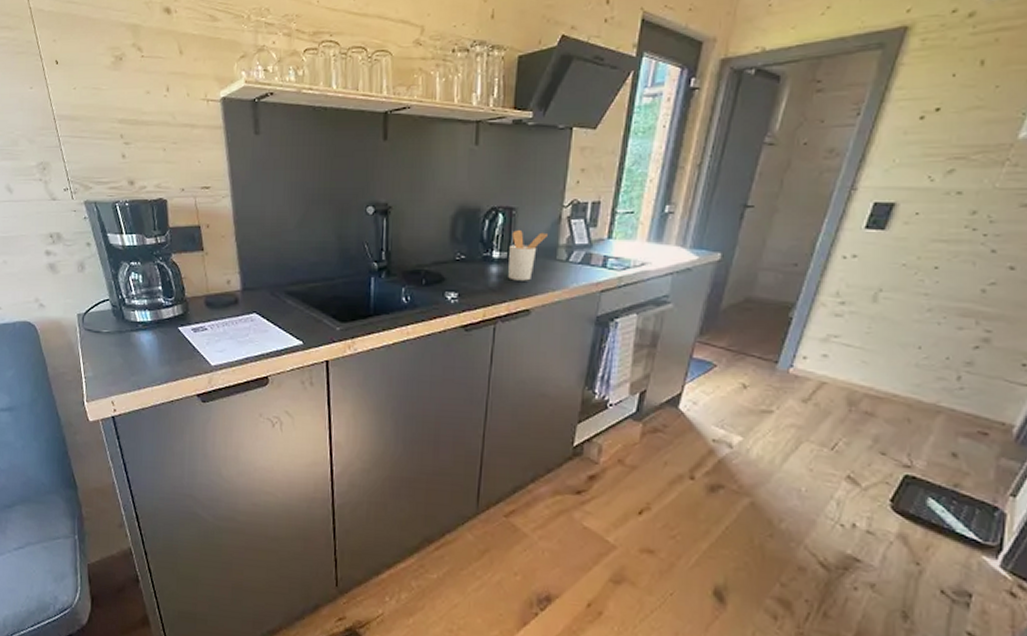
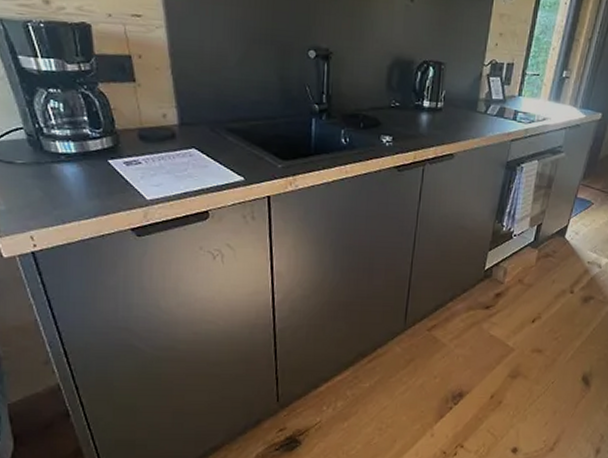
utensil holder: present [508,229,547,281] -> none [436,82,470,129]

